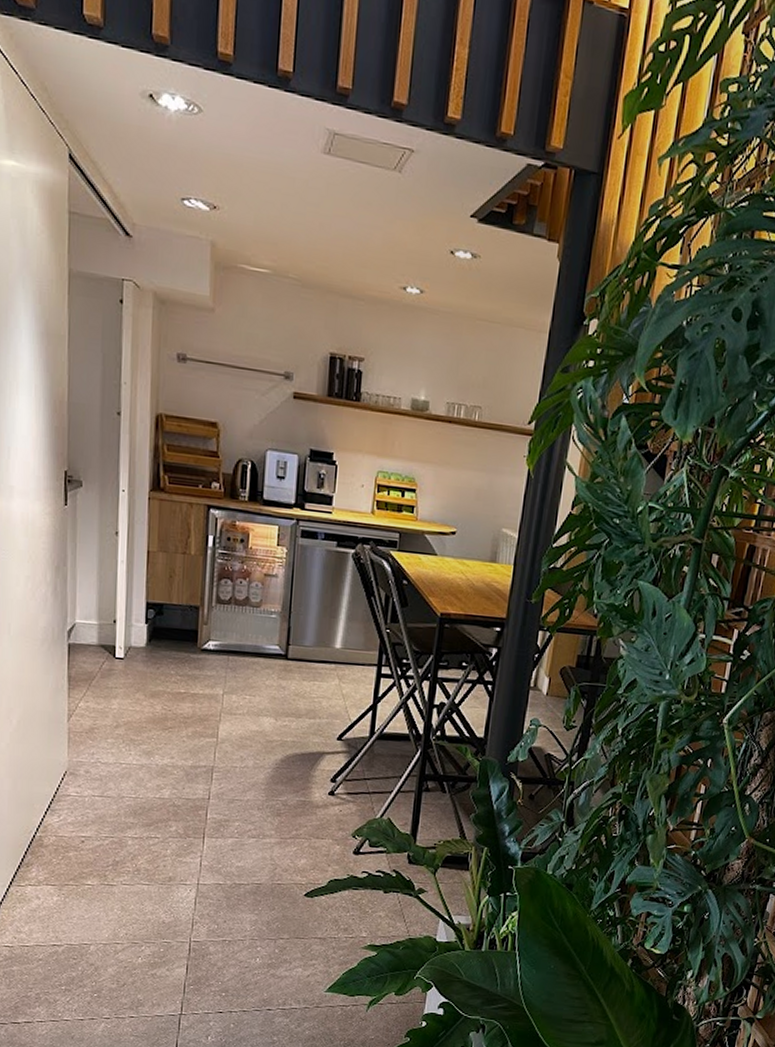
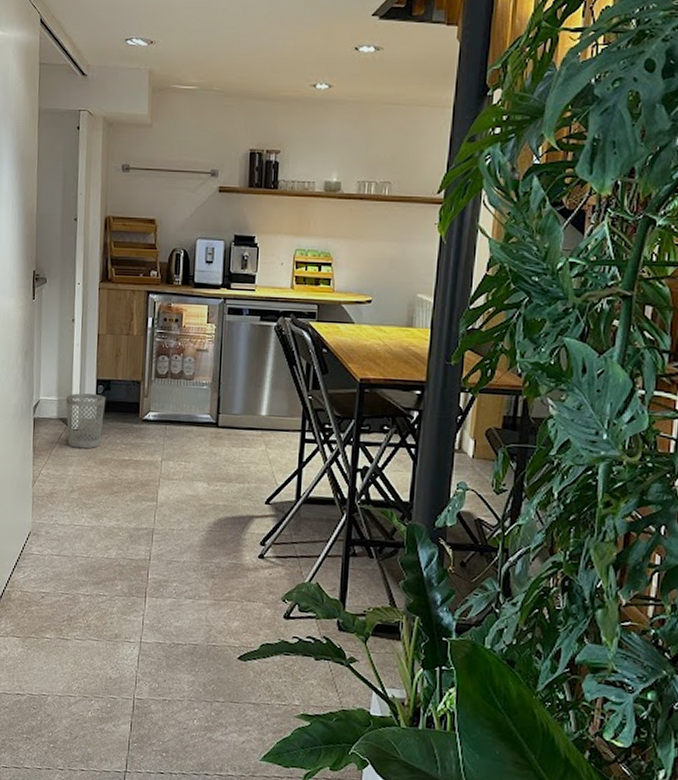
wastebasket: none [108,617,158,680] -> present [66,393,106,449]

